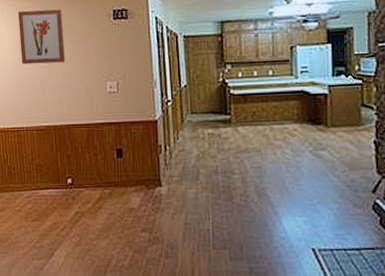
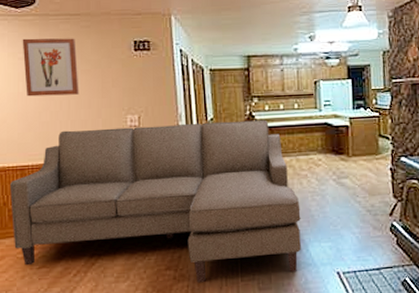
sofa: none [9,87,274,247] -> present [10,119,301,283]

